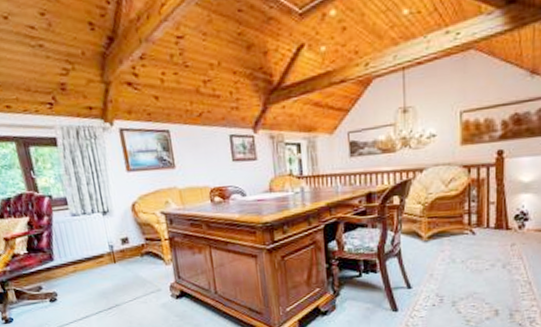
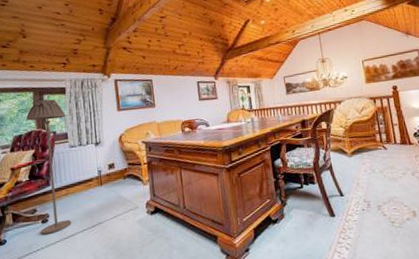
floor lamp: none [12,153,84,315] -> present [26,99,72,235]

